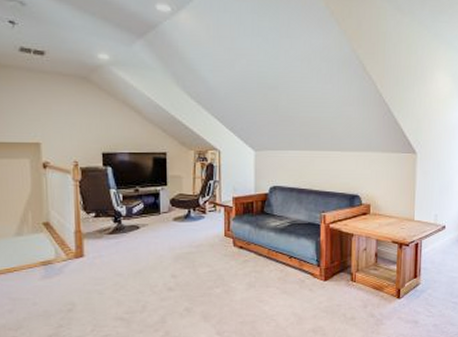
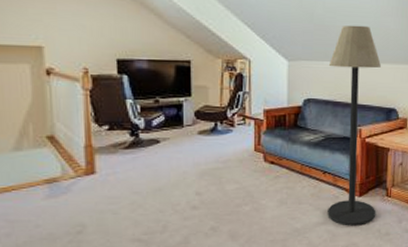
floor lamp: none [294,115,343,310] -> present [327,25,381,226]

